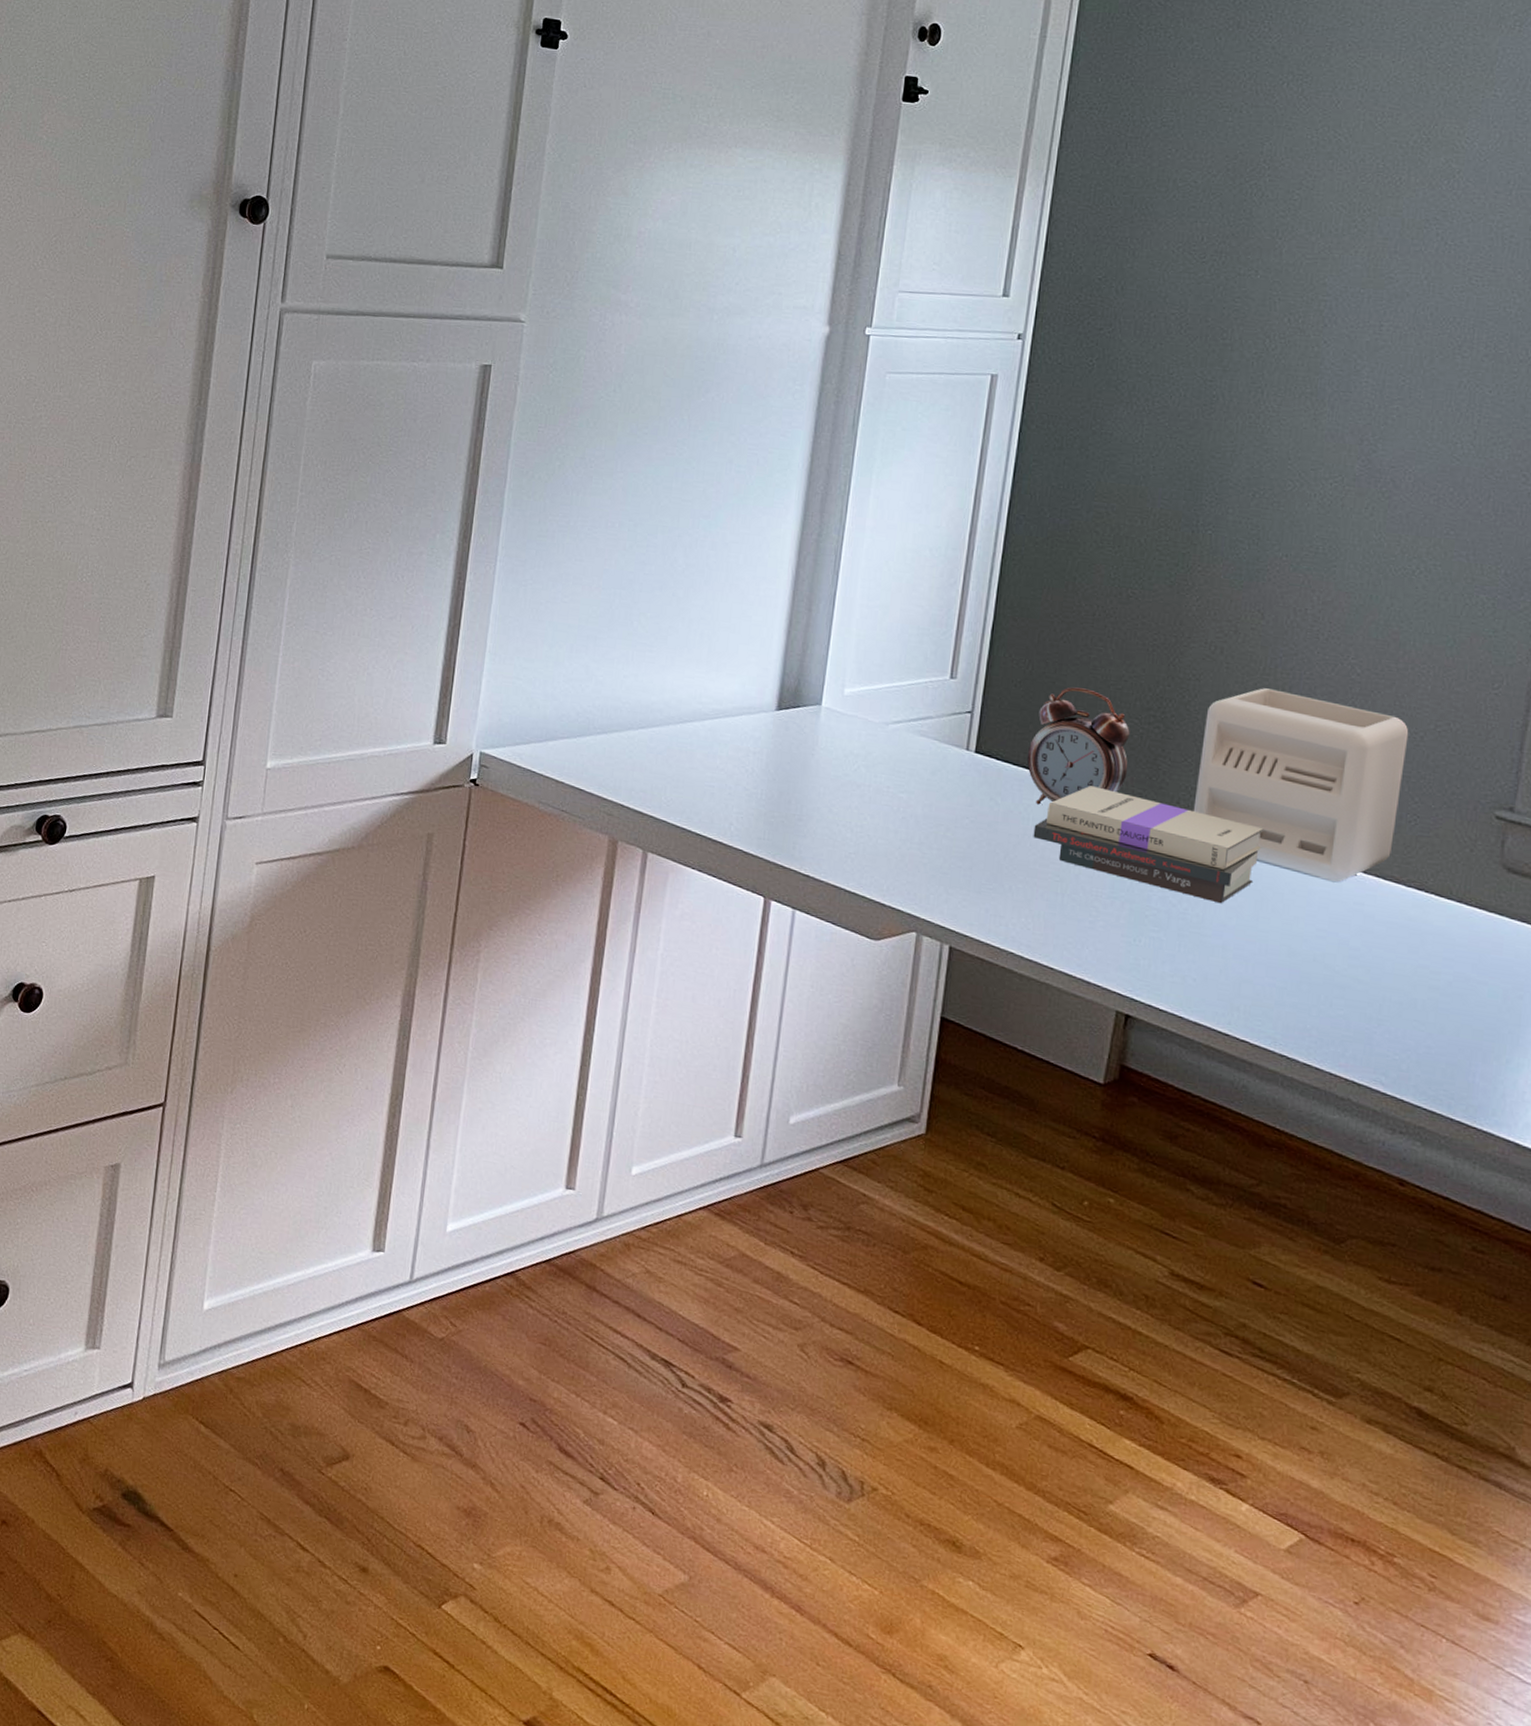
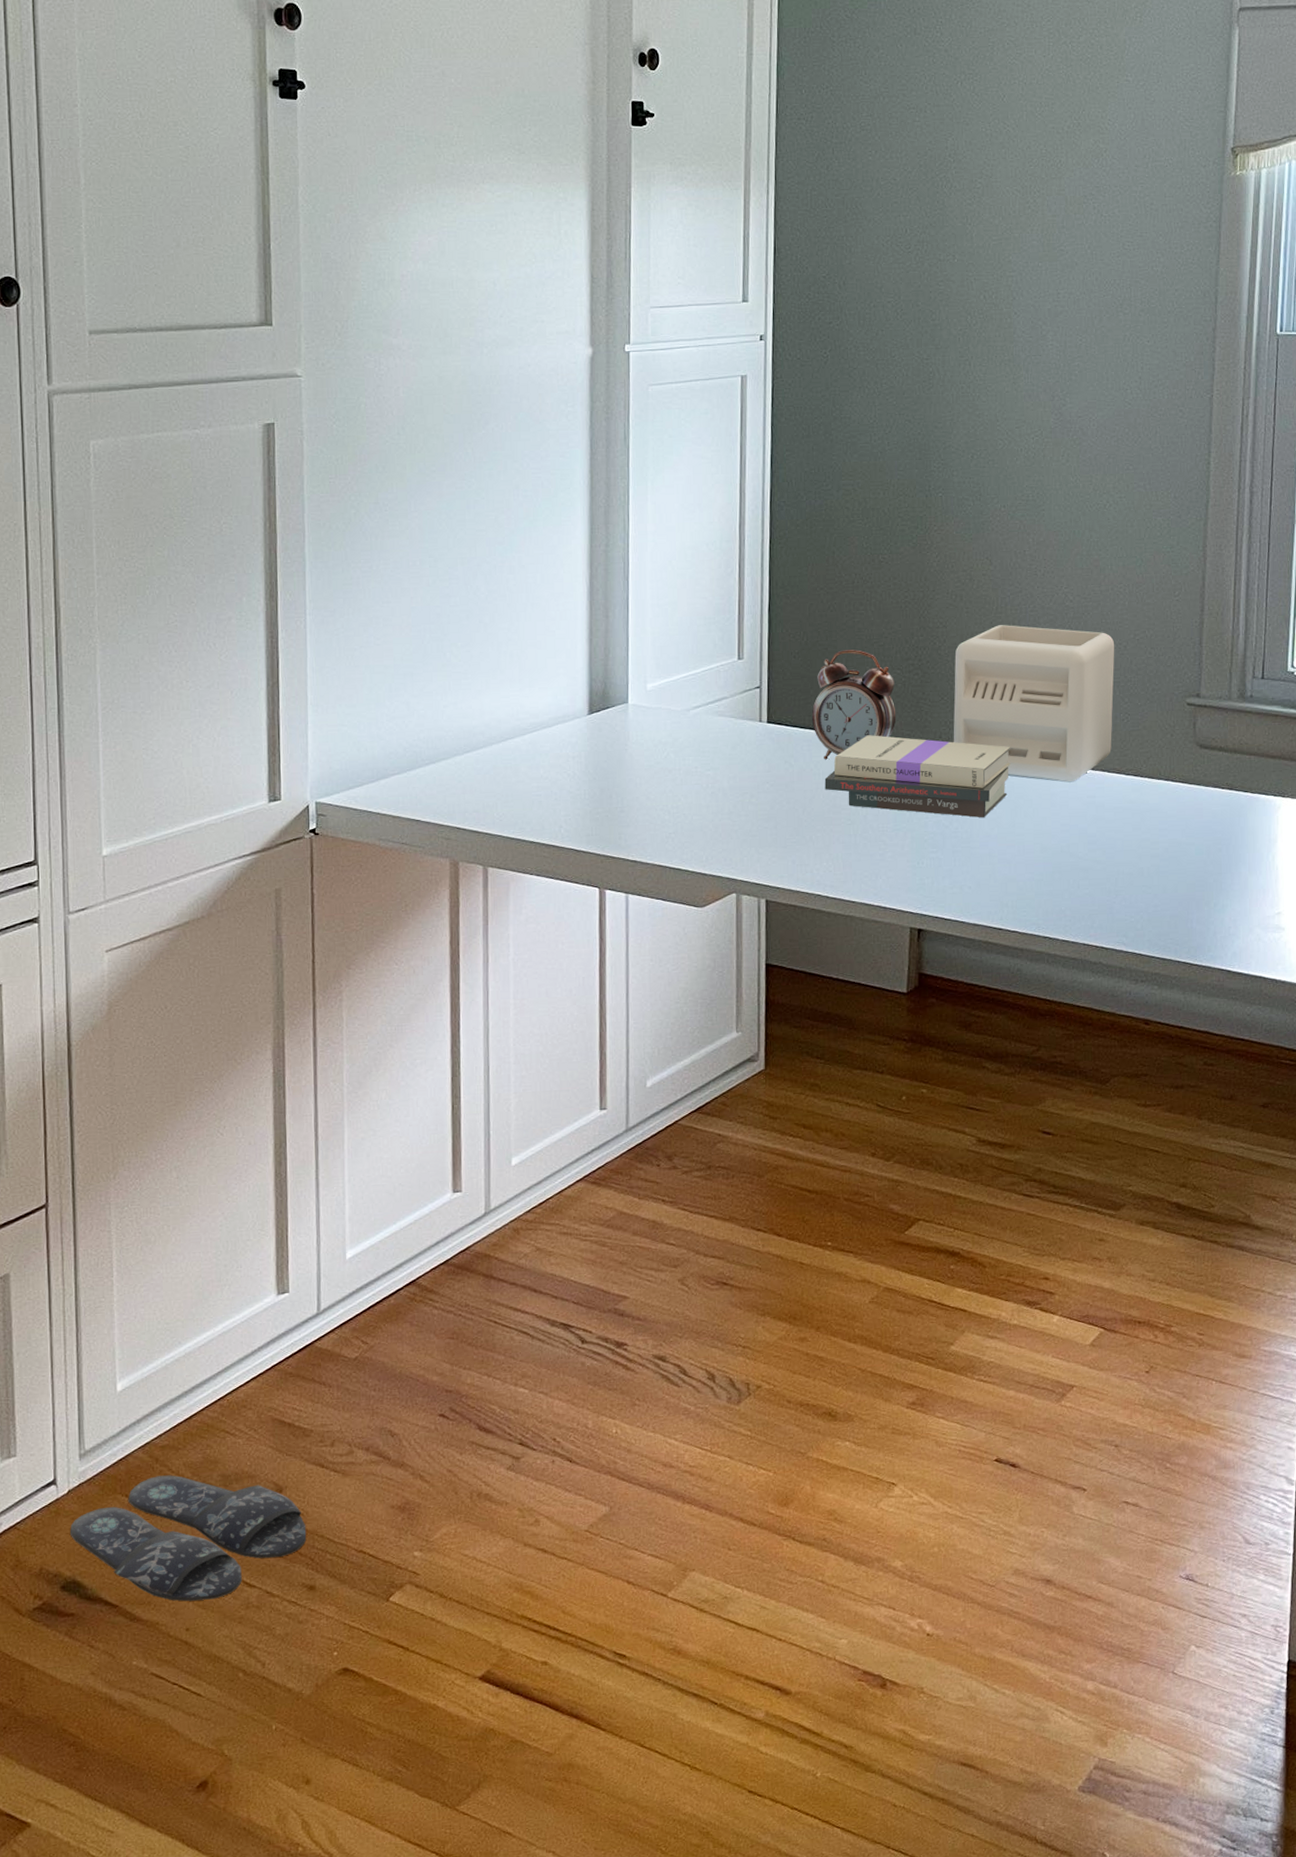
slippers: none [139,1406,368,1552] -> present [70,1475,307,1601]

